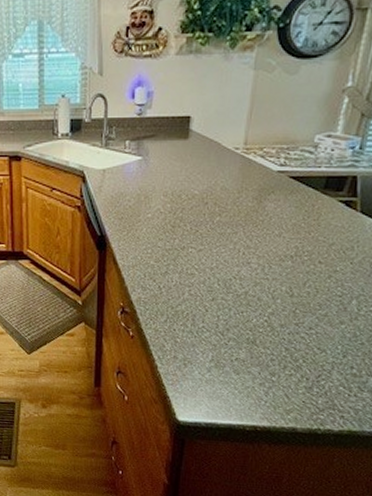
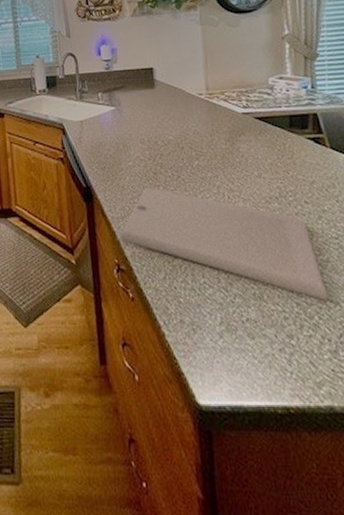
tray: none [128,240,318,348] -> present [120,187,329,301]

